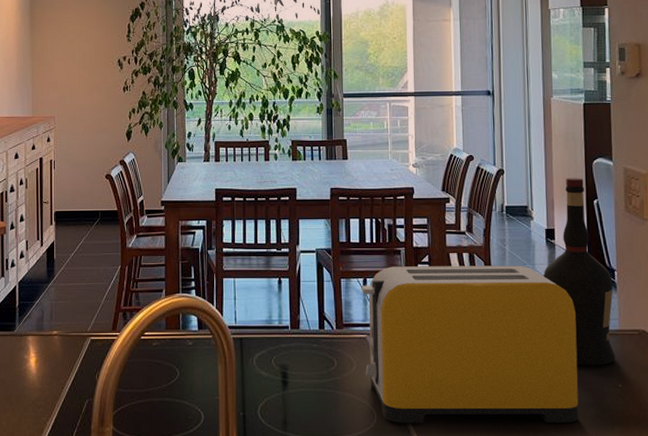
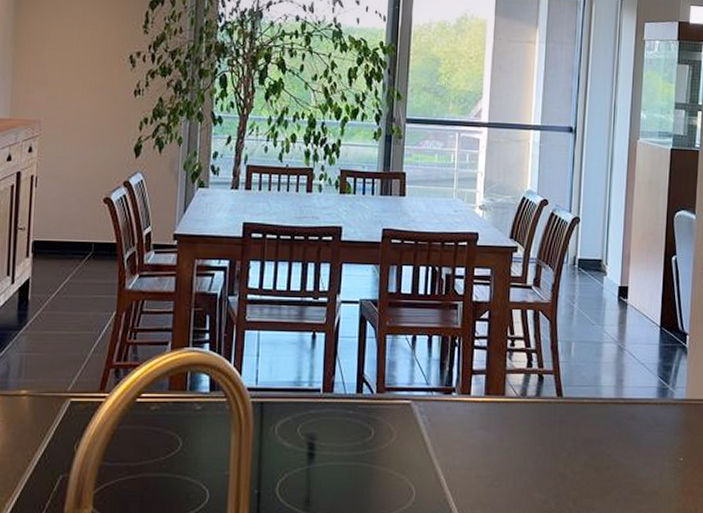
toaster: present [361,265,579,423] -> none [407,322,643,501]
liquor: present [543,178,615,366] -> none [612,231,684,438]

